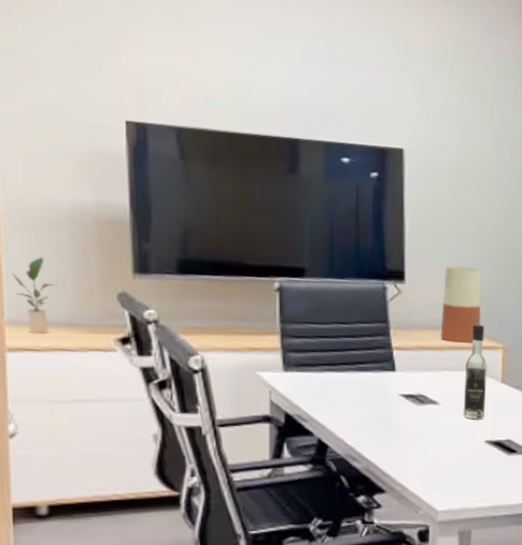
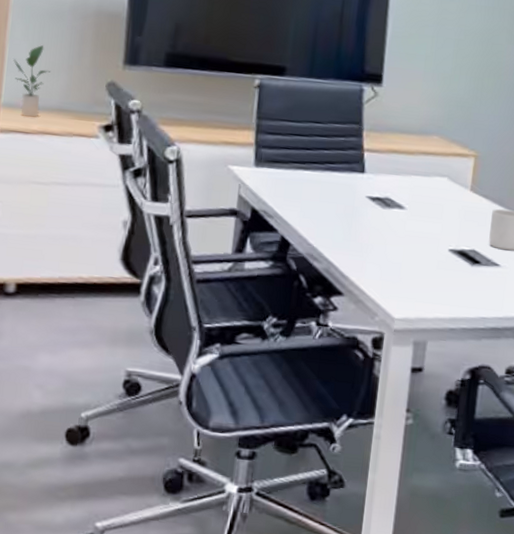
vase: present [440,265,482,343] -> none [412,71,460,150]
bottle: present [463,324,487,419] -> none [429,131,458,227]

